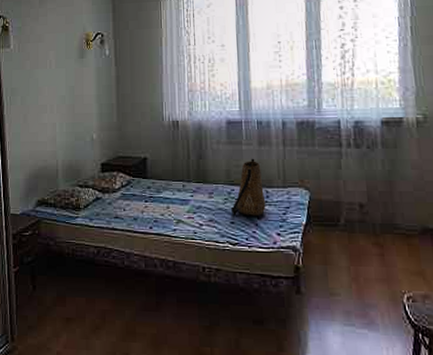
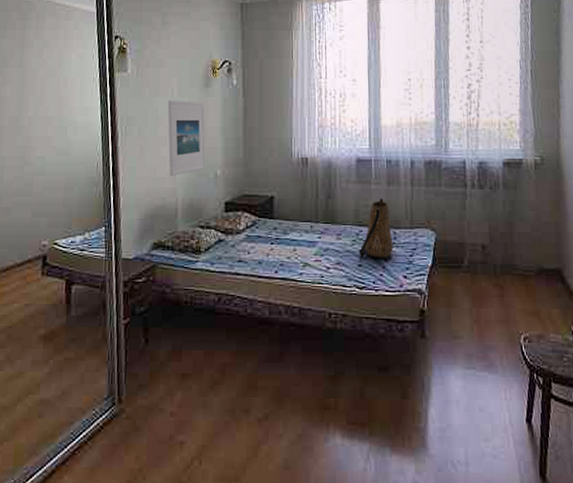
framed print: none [46,71,83,140] -> present [167,100,206,176]

